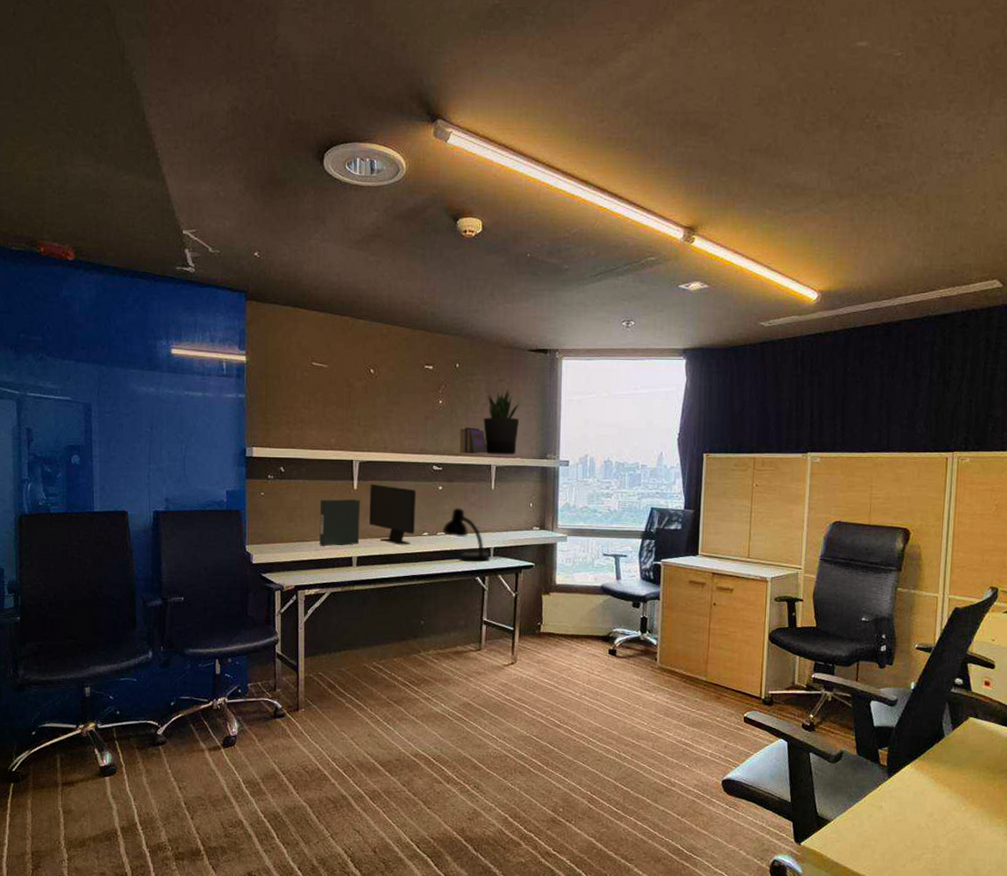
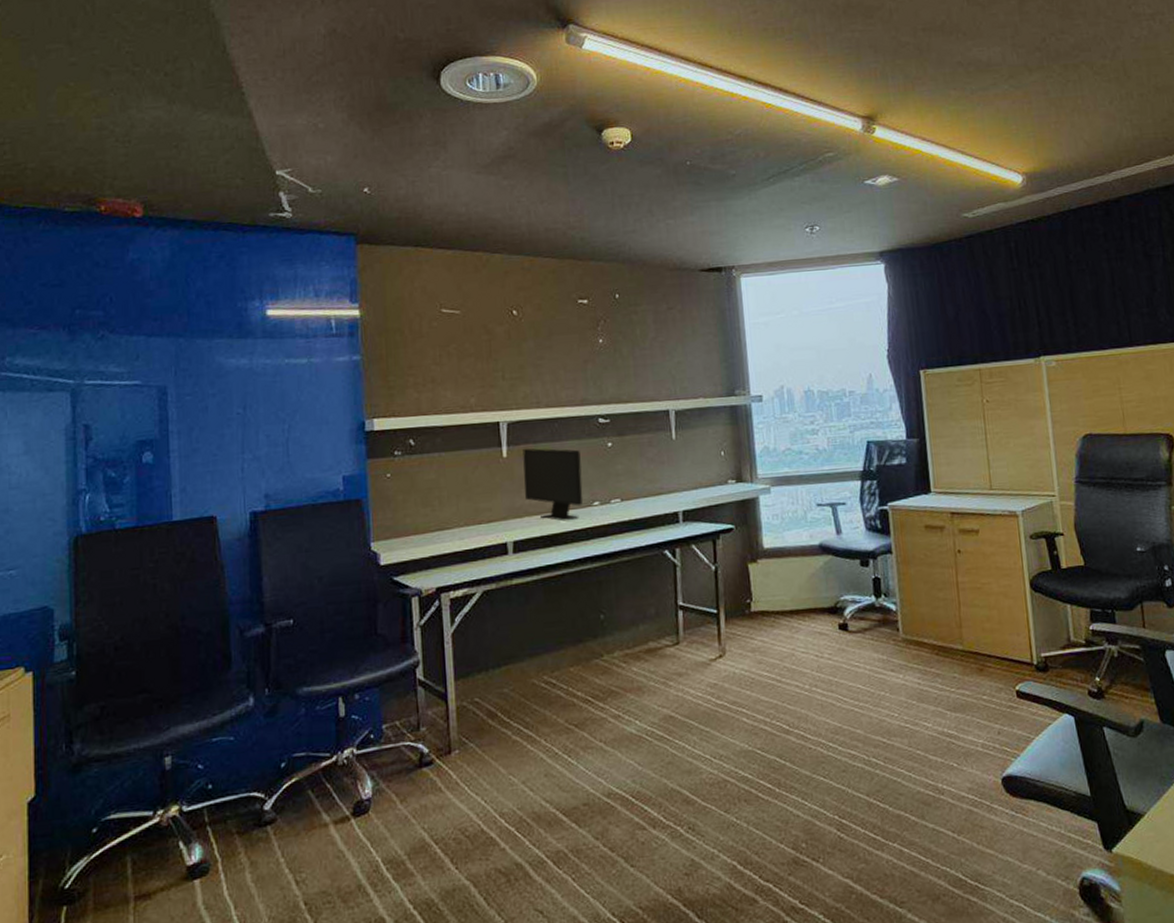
binder: present [319,499,360,547] -> none [461,470,515,534]
desk lamp: present [443,507,491,563] -> none [617,466,679,534]
books: present [459,427,487,454] -> none [627,367,663,400]
planter: present [483,388,520,455] -> none [654,317,698,398]

